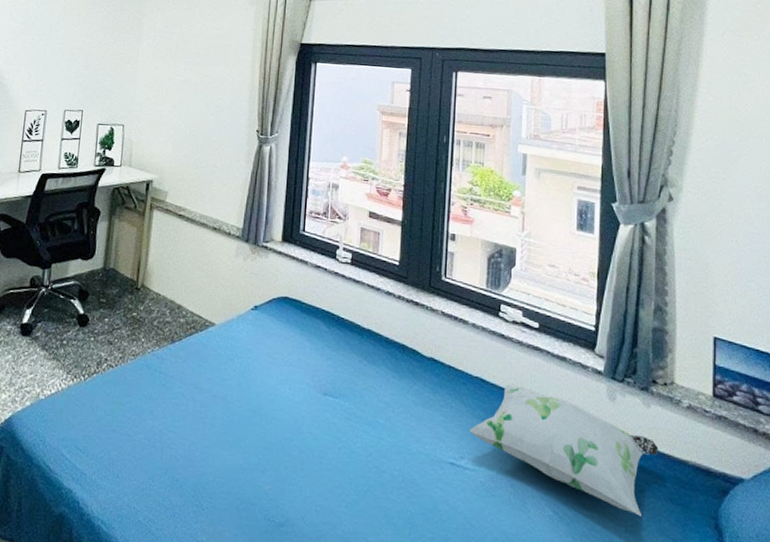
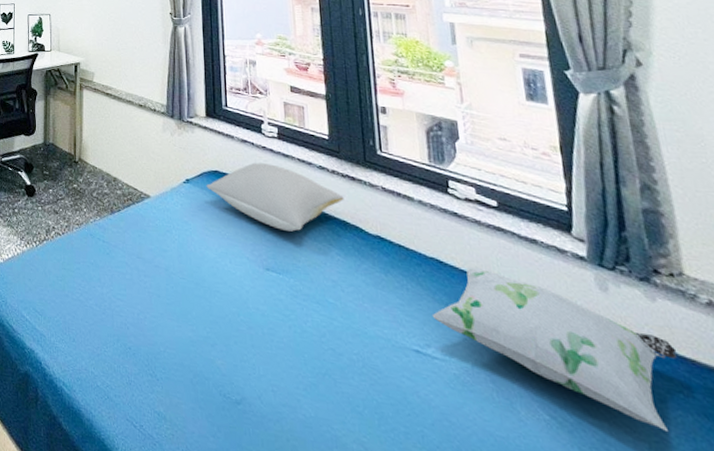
pillow: none [274,288,406,356] -> present [206,162,344,232]

